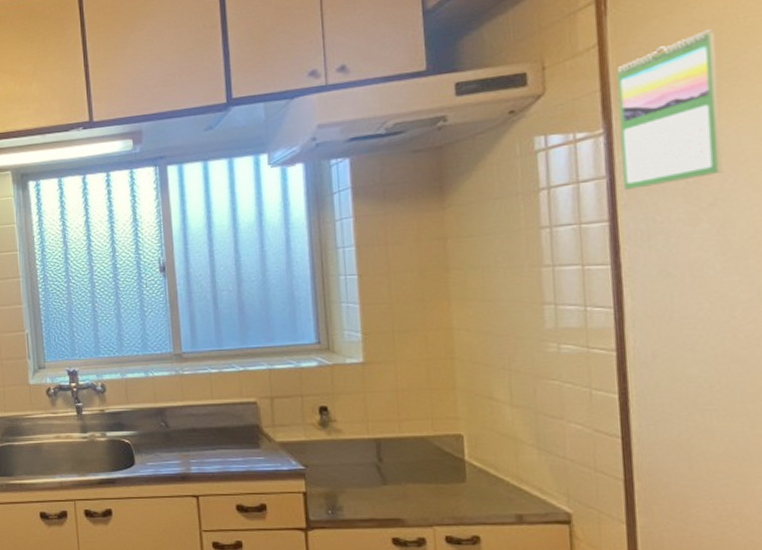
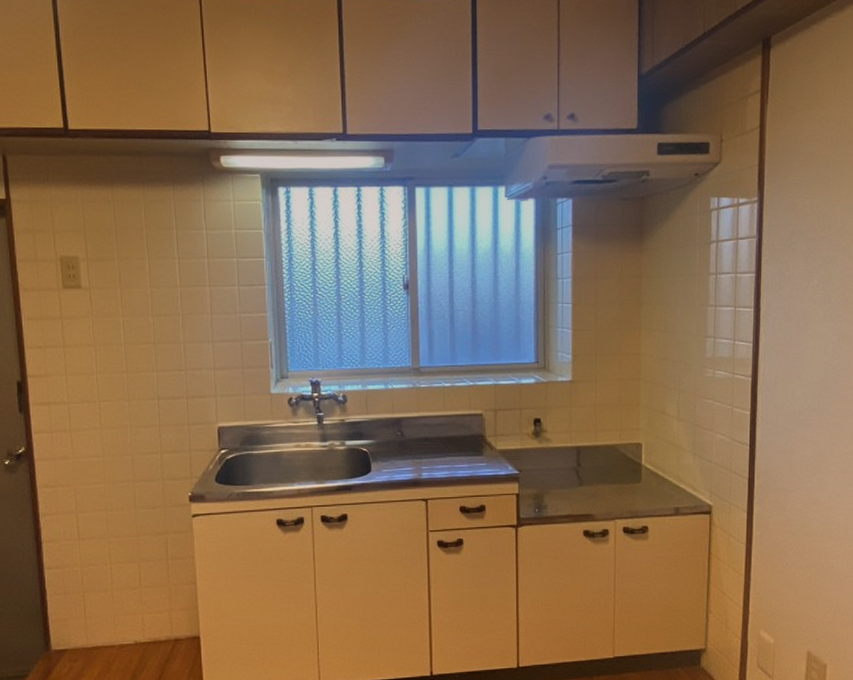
calendar: present [616,29,723,190] -> none [768,127,834,249]

